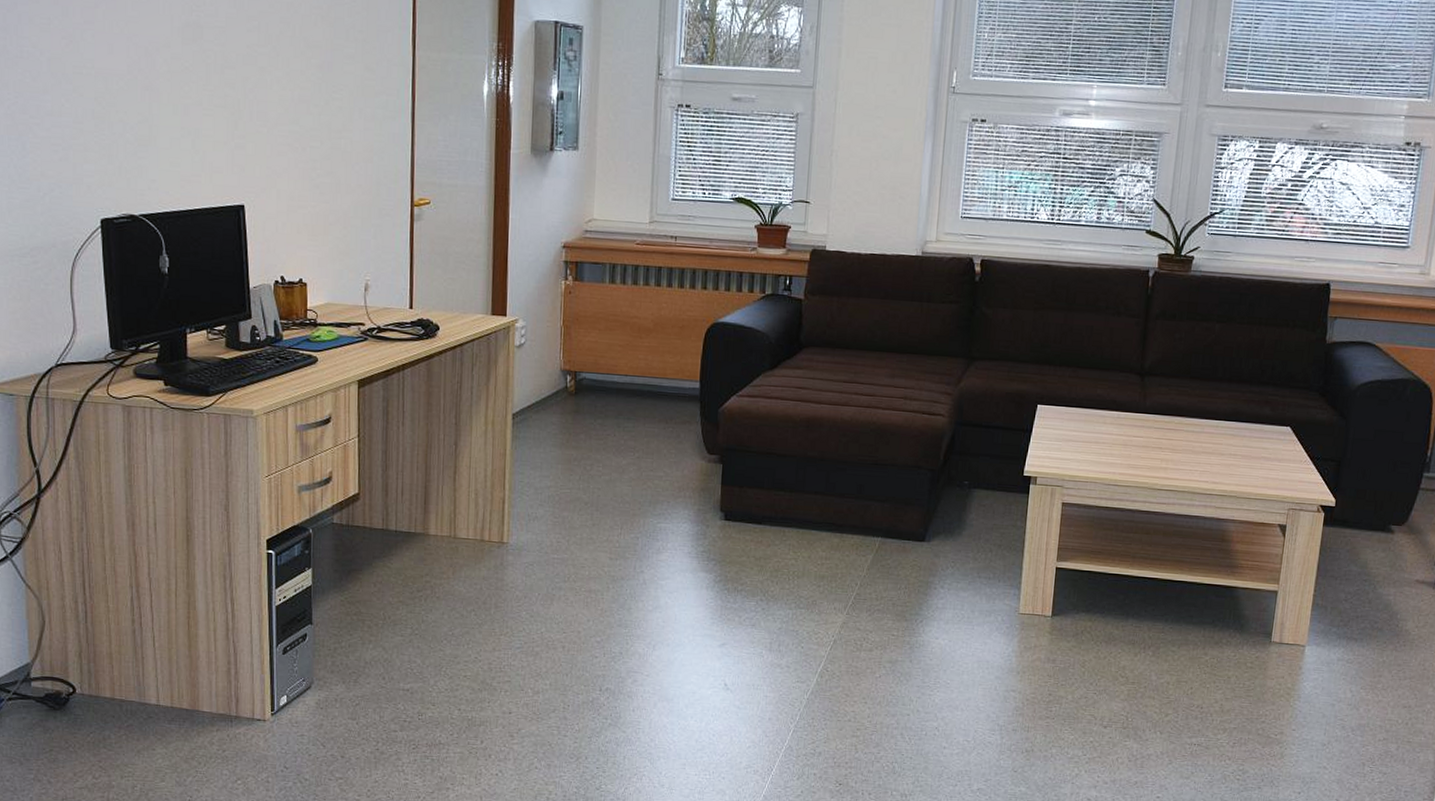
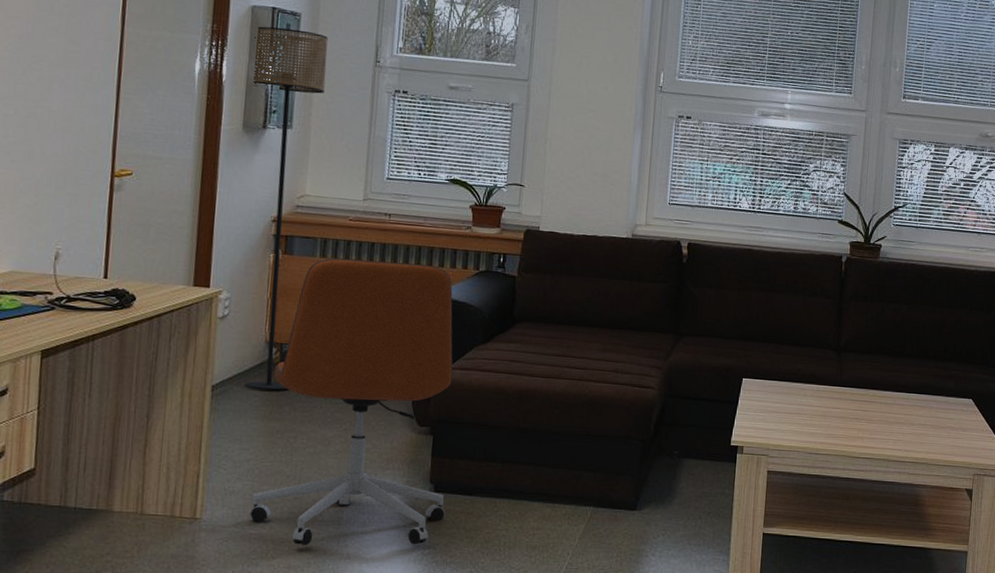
floor lamp: none [538,42,610,419] -> present [245,26,328,391]
office chair: none [551,284,741,572] -> present [249,258,453,546]

